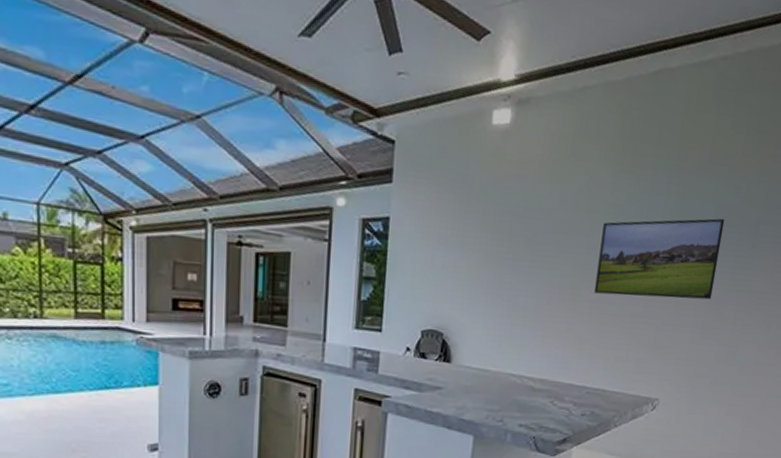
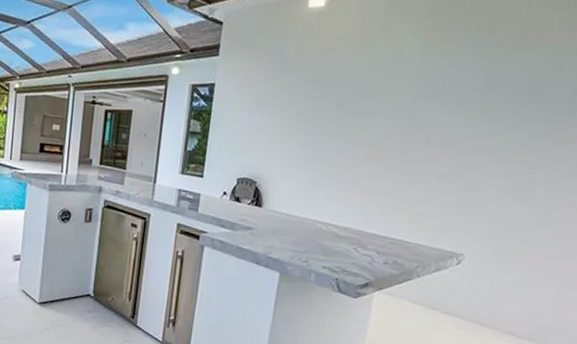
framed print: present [594,218,725,300] -> none [400,88,538,164]

